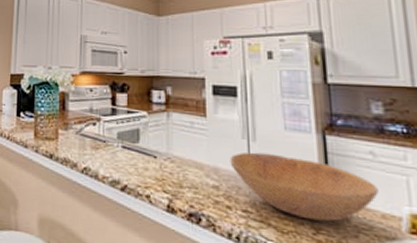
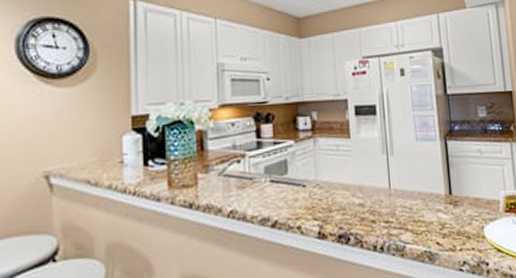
bowl: present [230,152,379,222] -> none [372,164,484,218]

